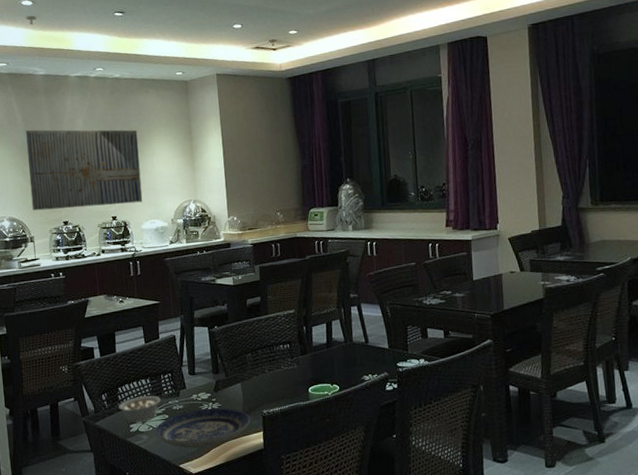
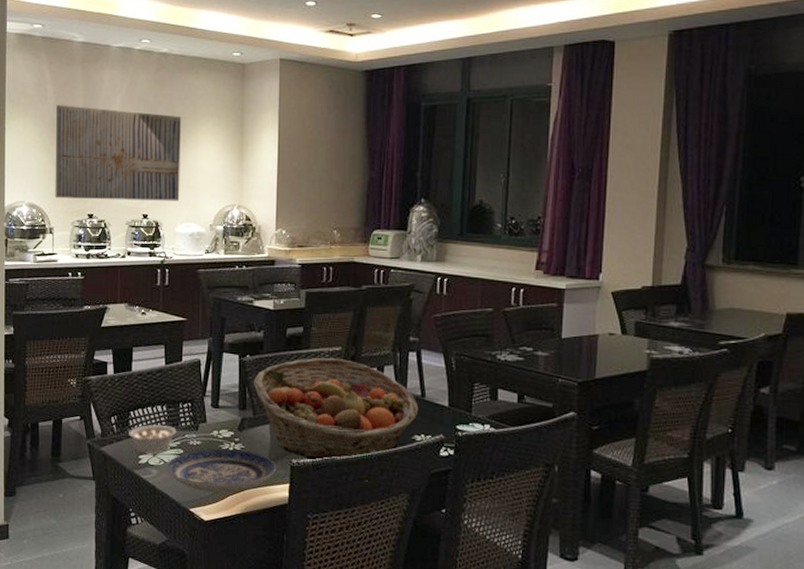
fruit basket: none [222,319,365,407] -> present [253,358,419,460]

